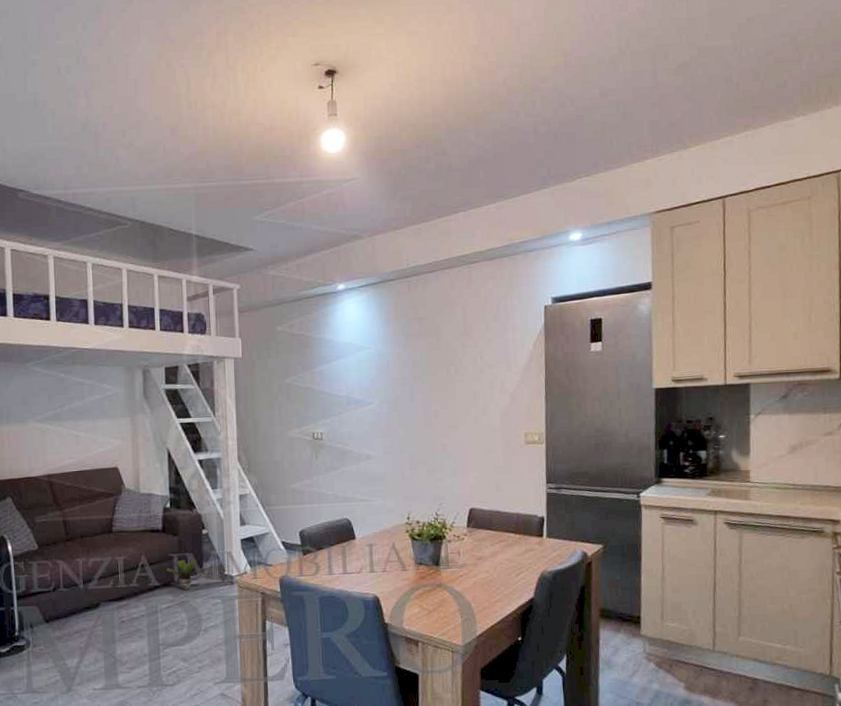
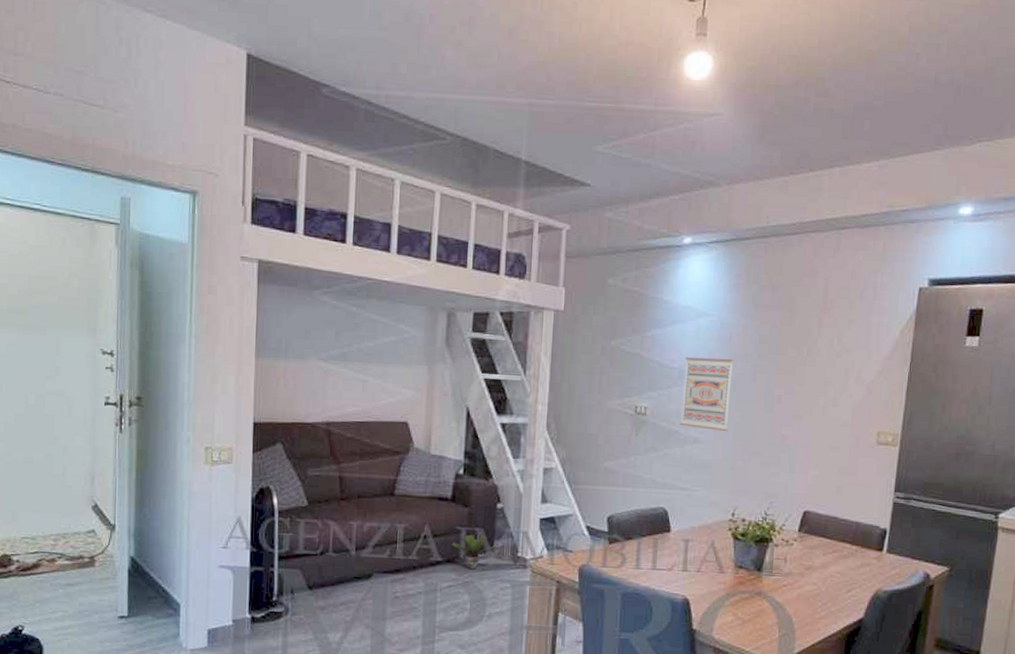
wall art: none [351,383,395,447] -> present [680,357,734,432]

